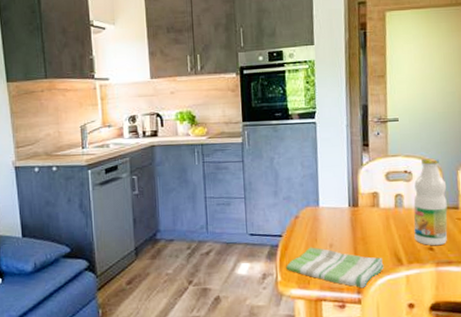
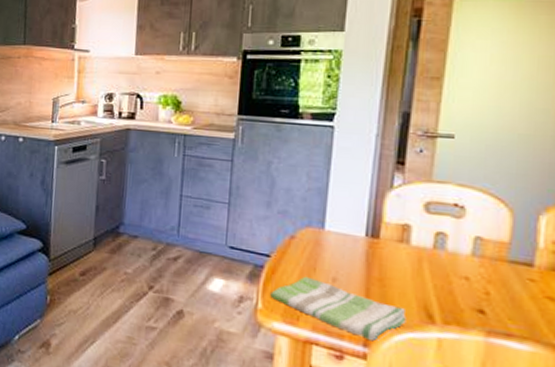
bottle: present [413,158,448,246] -> none [457,192,519,310]

